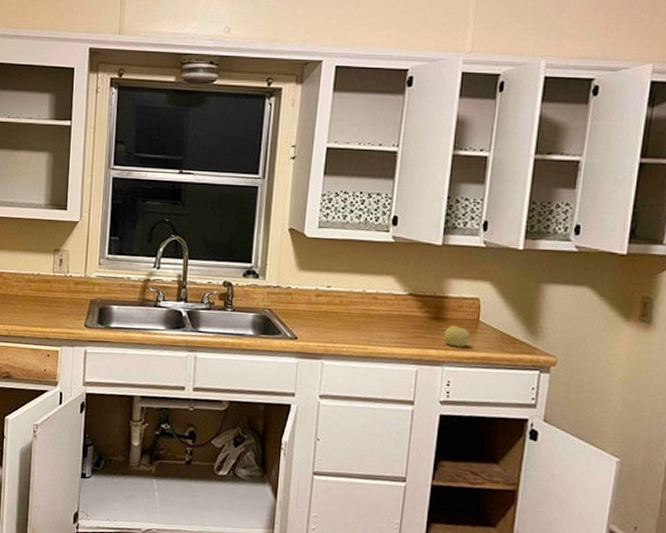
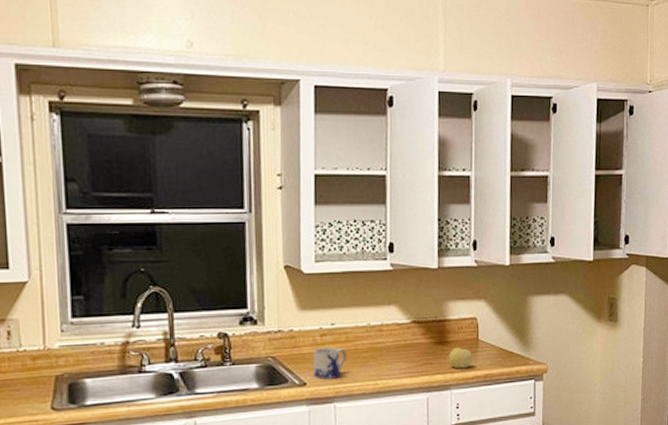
mug: none [306,307,340,338] -> present [313,347,347,380]

